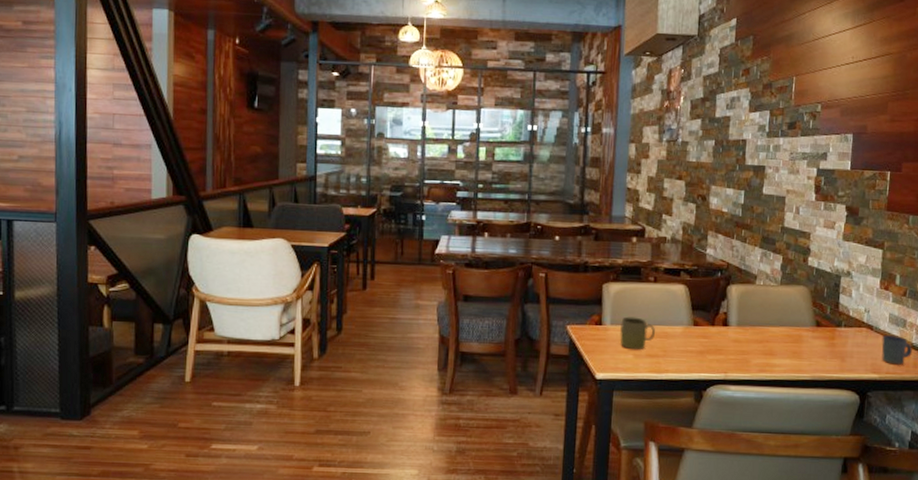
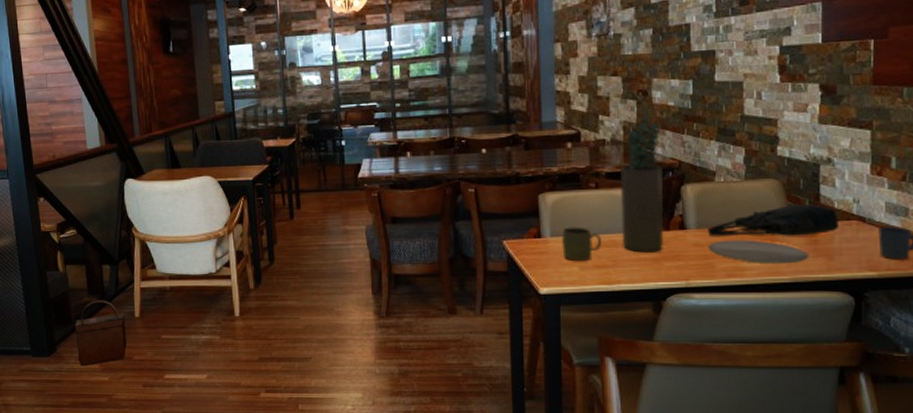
handbag: none [114,360,174,432] -> present [74,299,127,367]
vase: none [672,212,715,346] -> present [619,108,664,253]
tote bag: none [745,309,853,339] -> present [706,203,840,236]
plate: none [745,338,827,363] -> present [708,240,810,264]

